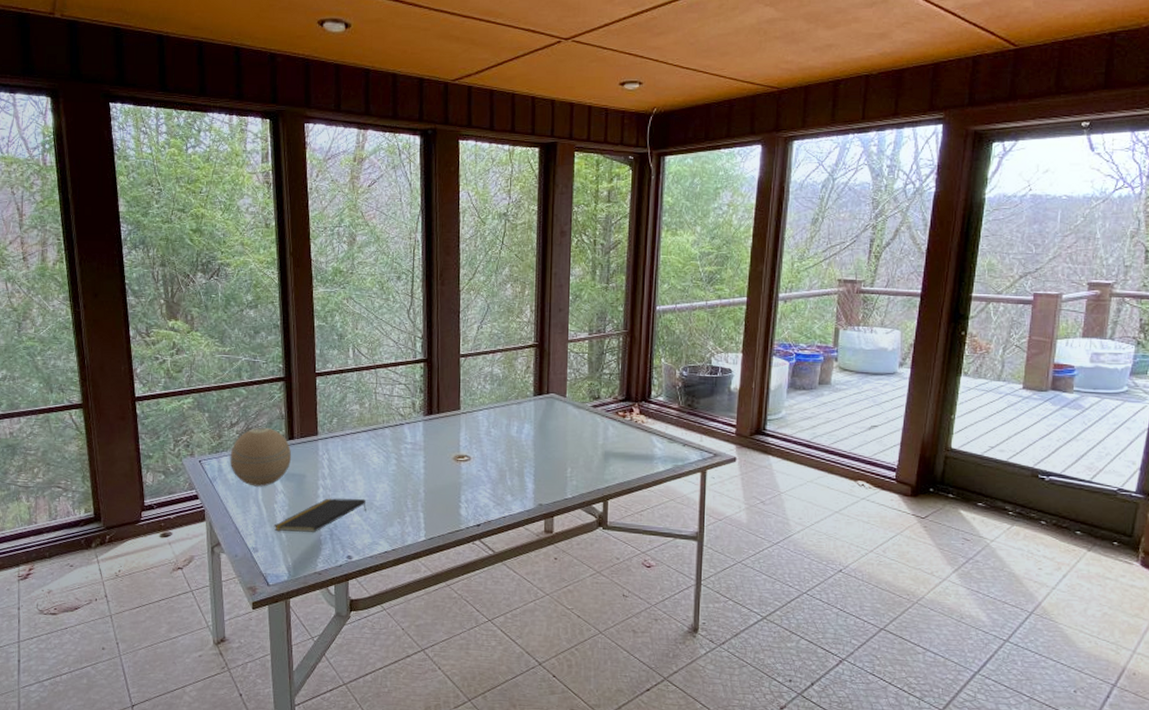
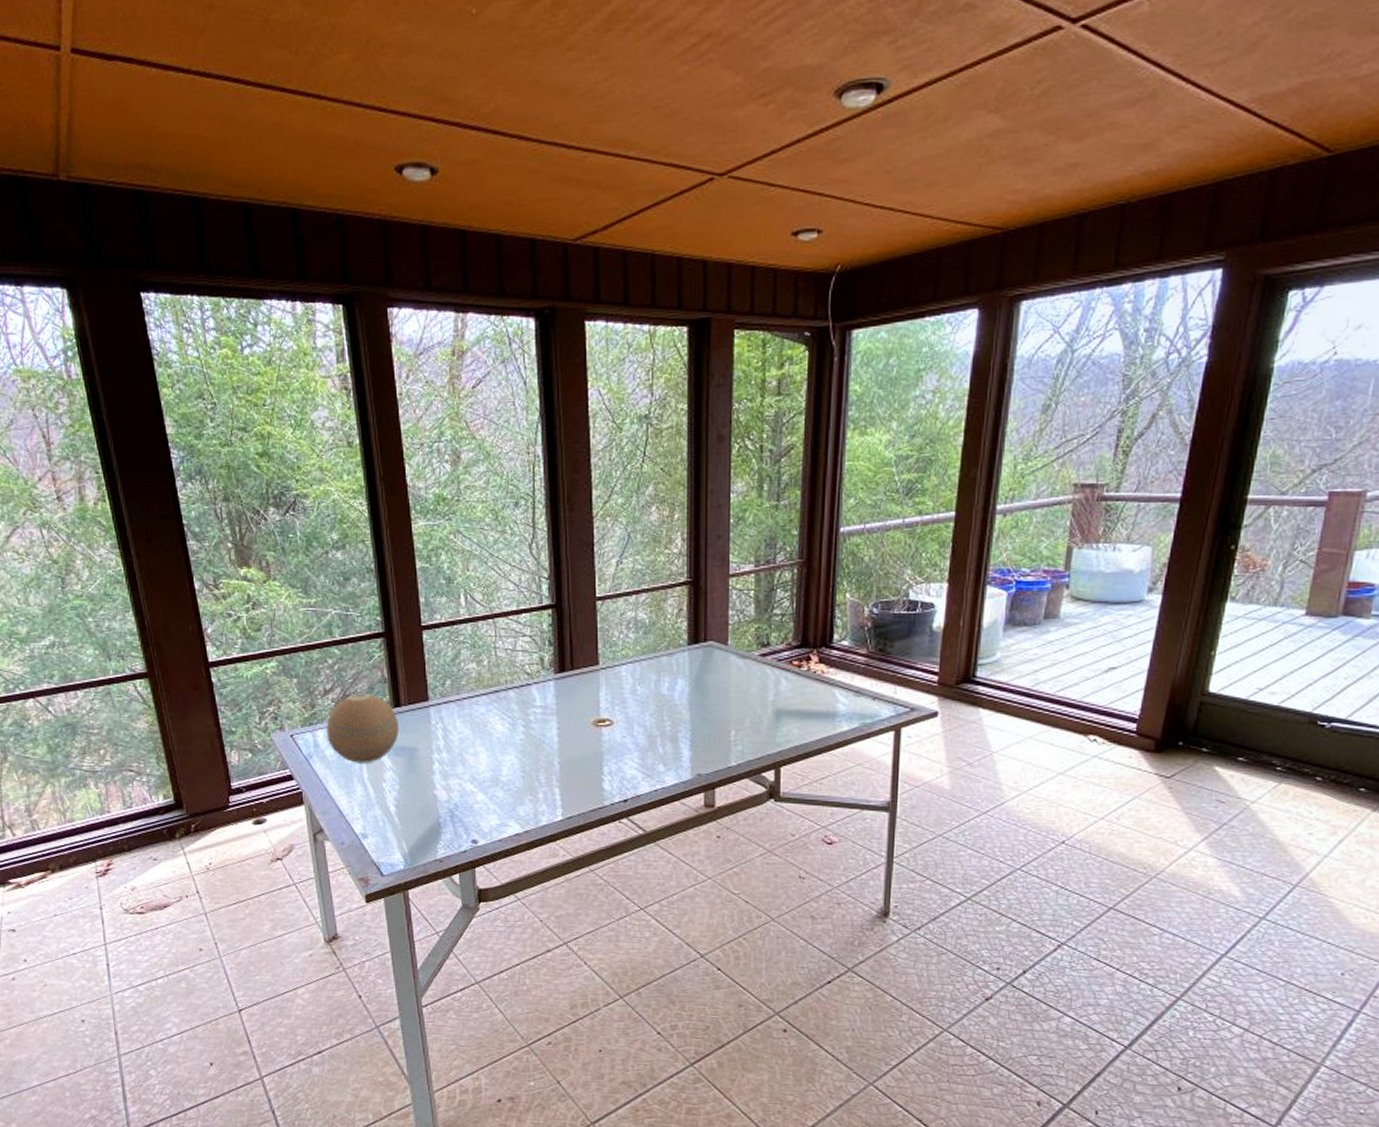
notepad: present [273,498,366,532] -> none [383,773,492,814]

